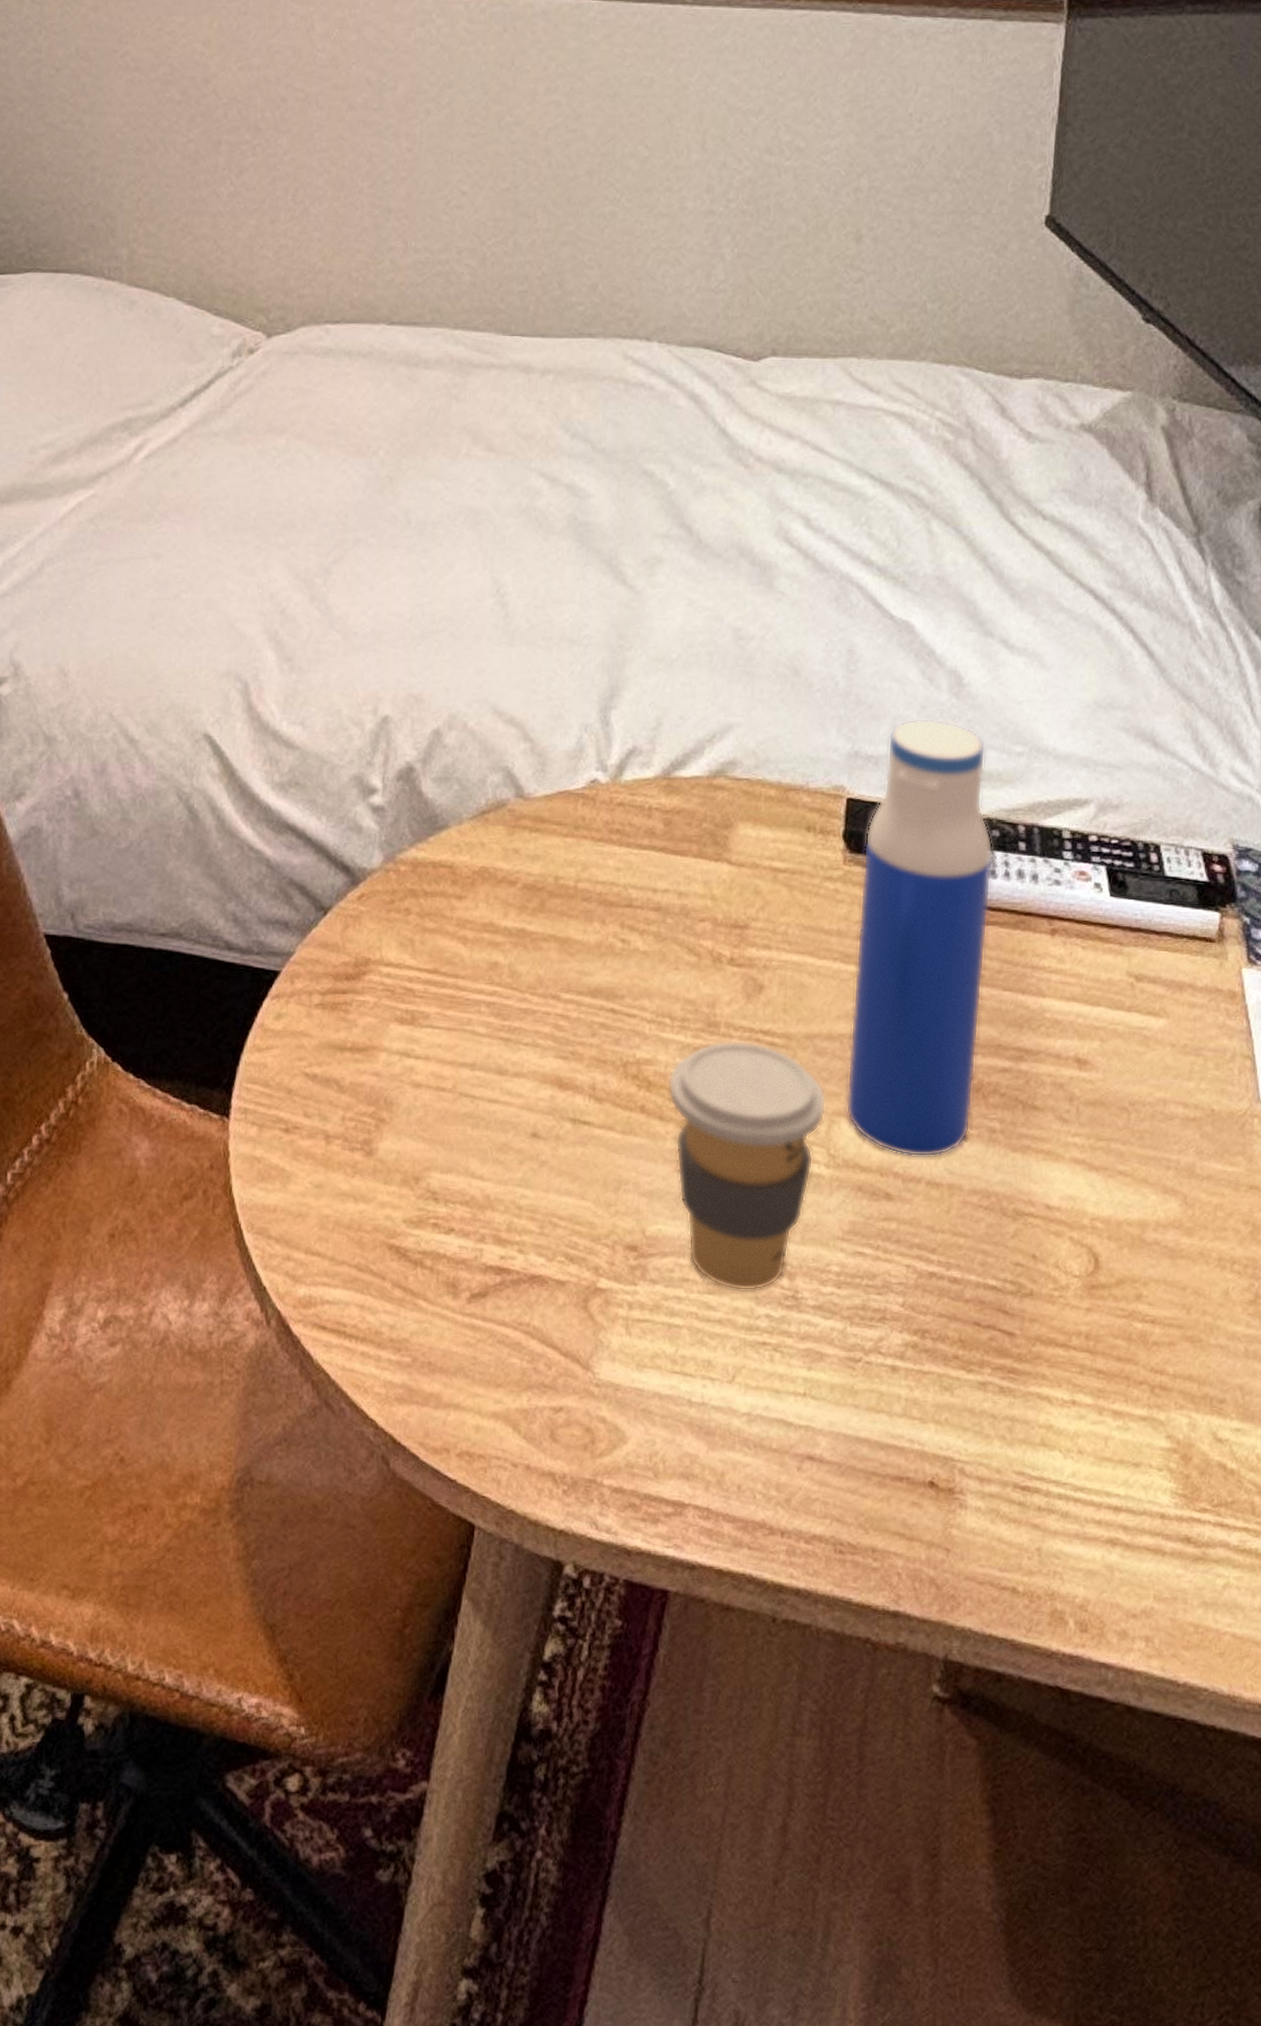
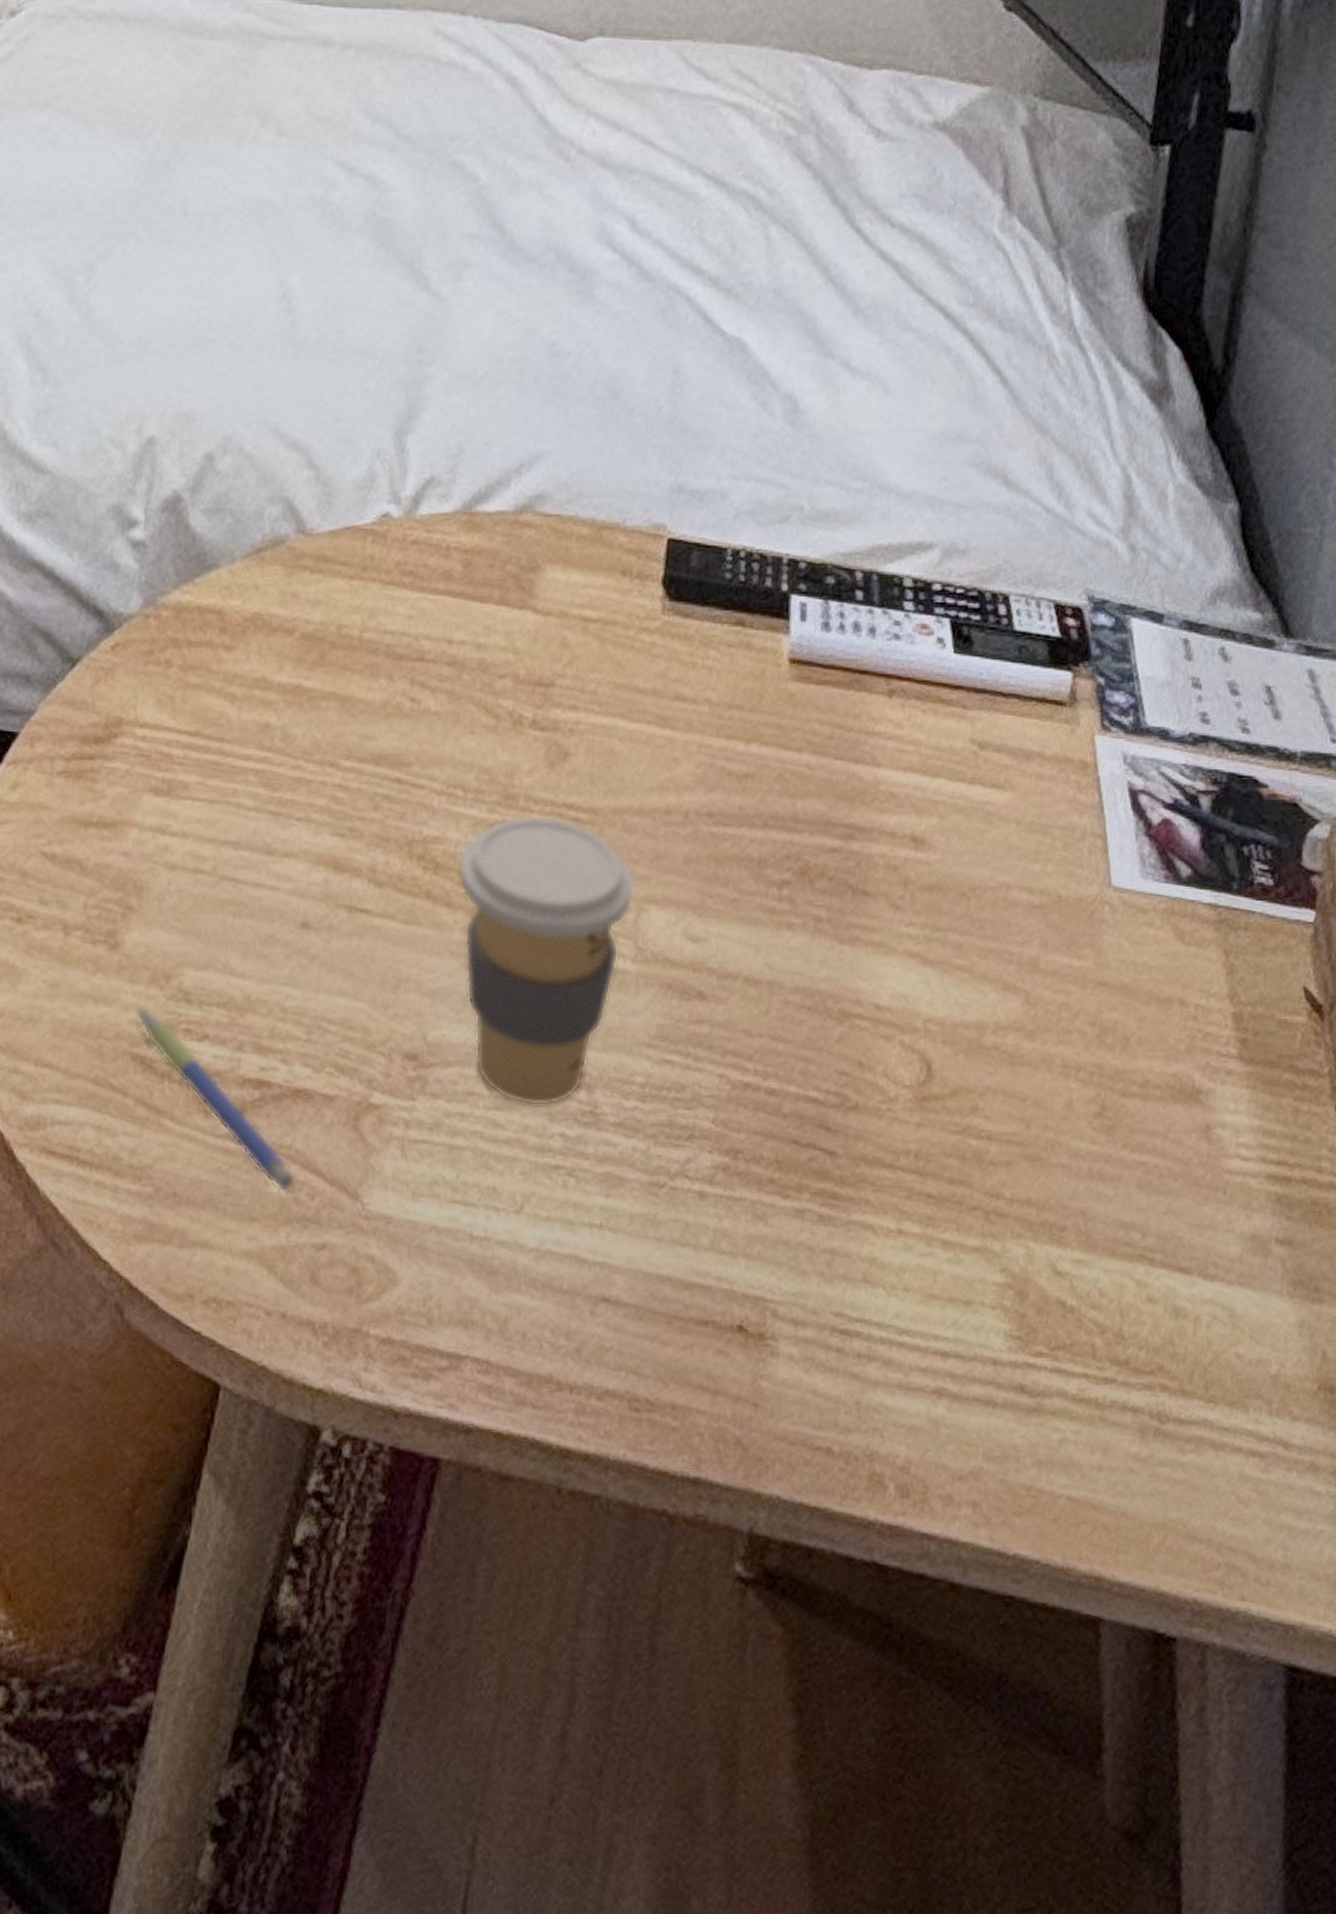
pen: none [390,1204,534,1363] -> present [135,1006,296,1192]
water bottle: present [846,719,994,1157] -> none [656,449,828,950]

